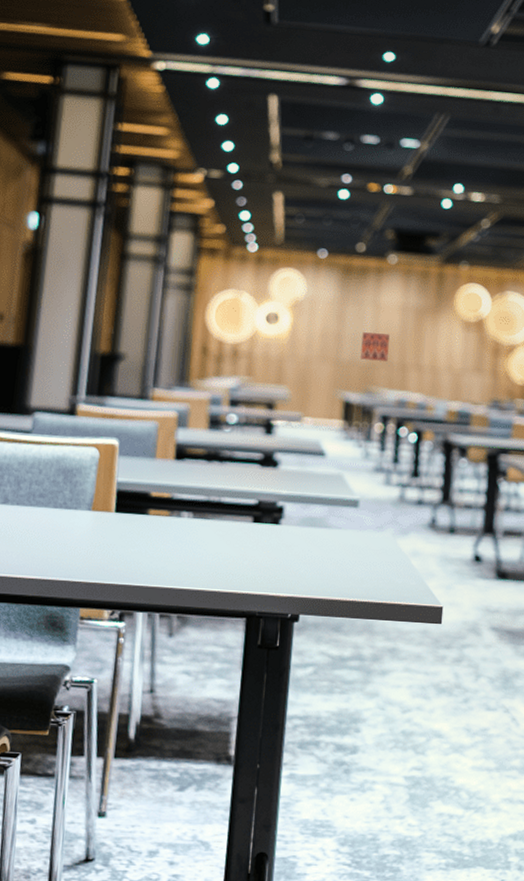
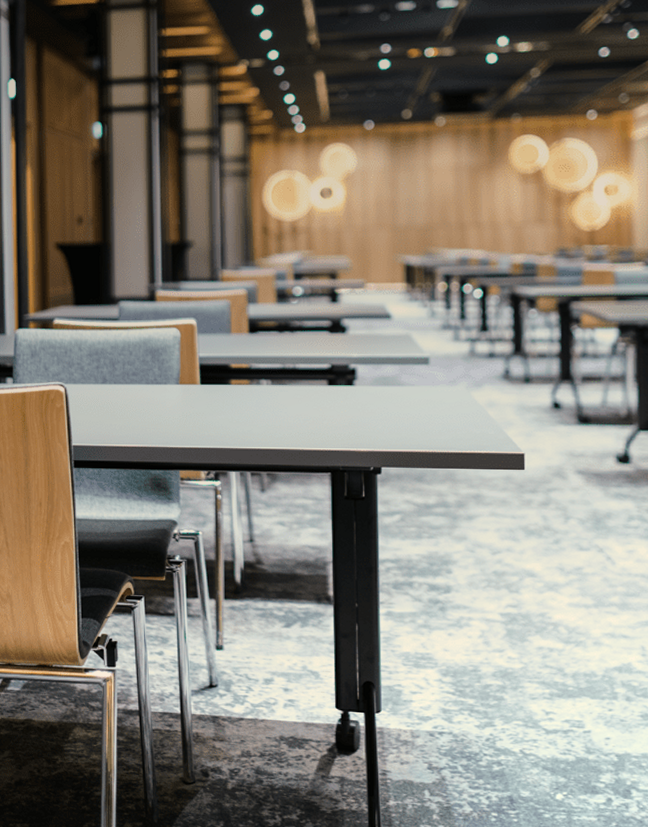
wall art: present [360,332,390,362] -> none [417,195,445,223]

